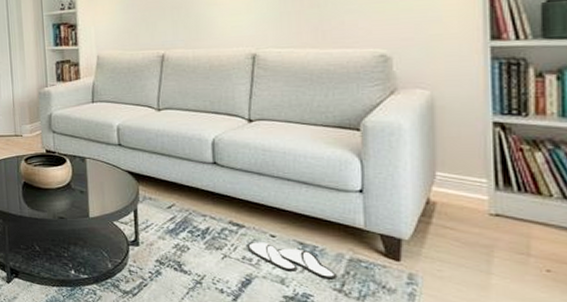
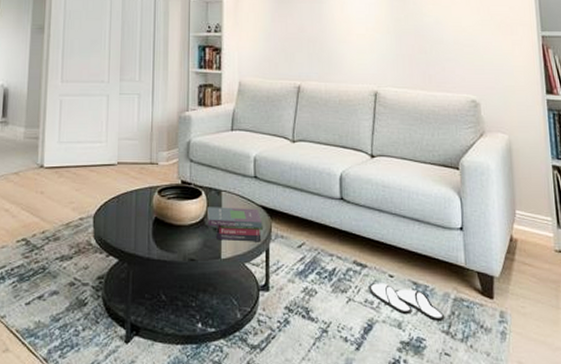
books: none [73,172,130,203] -> present [207,206,263,242]

